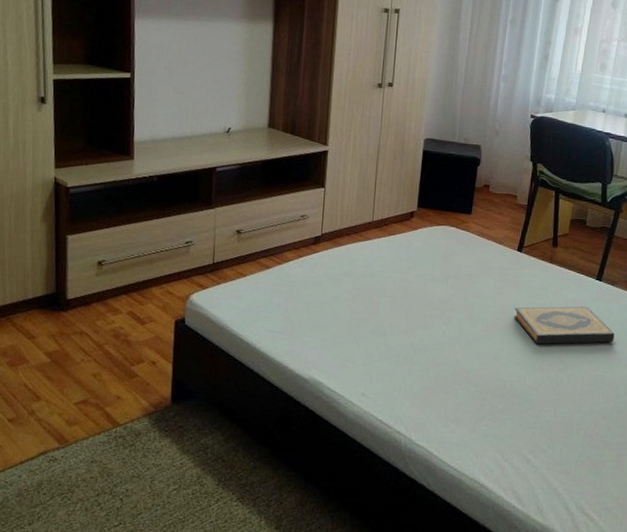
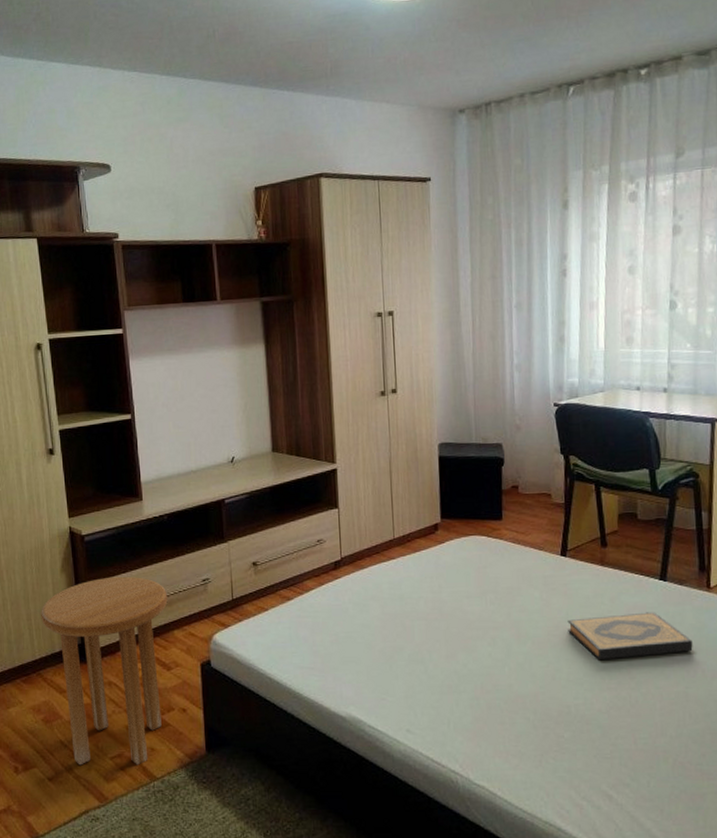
side table: none [16,230,149,412] -> present [41,576,168,766]

